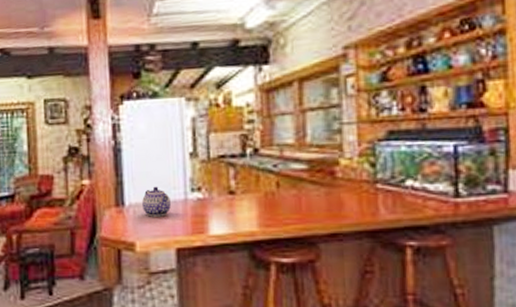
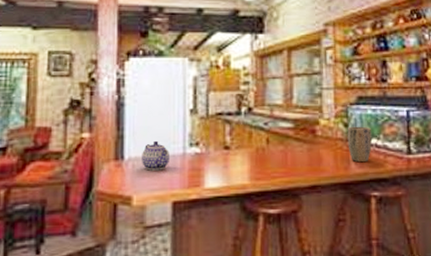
plant pot: none [374,165,407,208] -> present [347,126,372,163]

